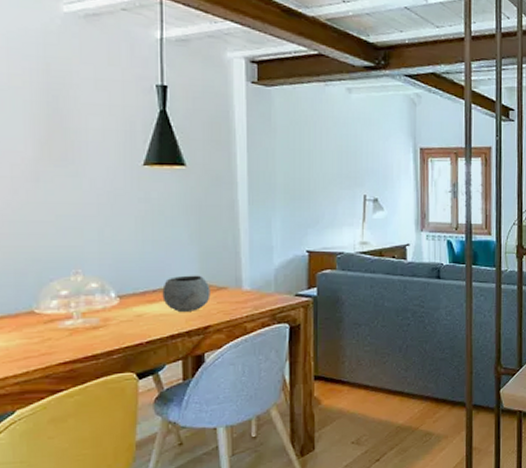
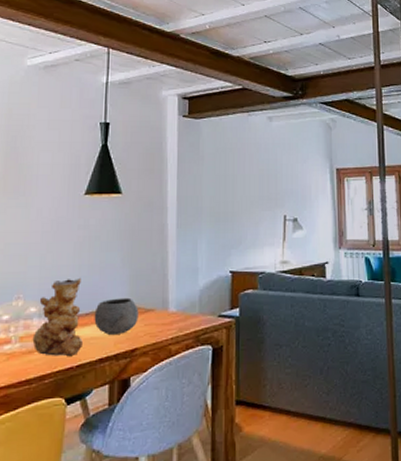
vase: none [96,253,151,332] -> present [32,277,83,356]

